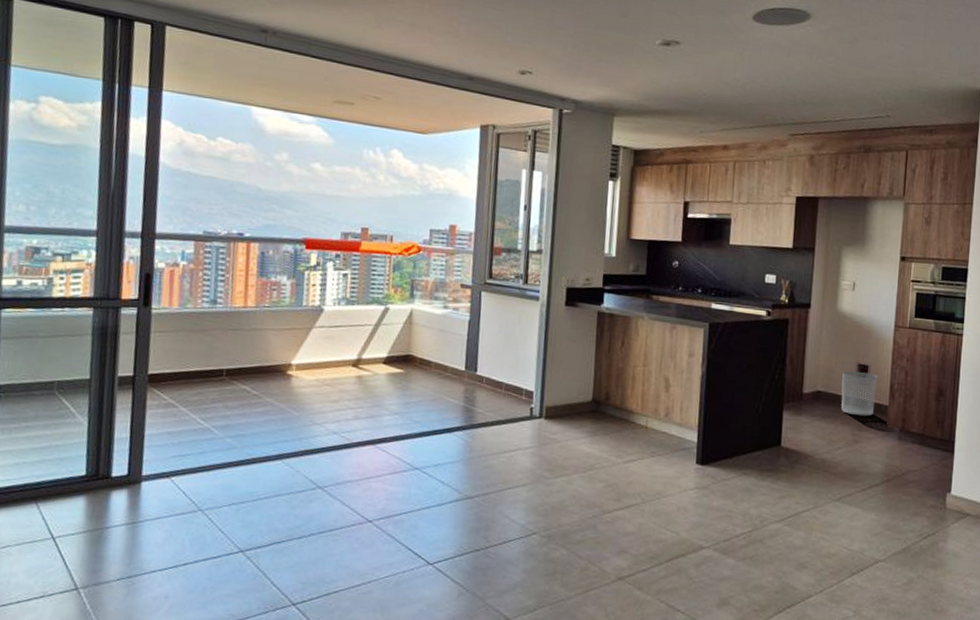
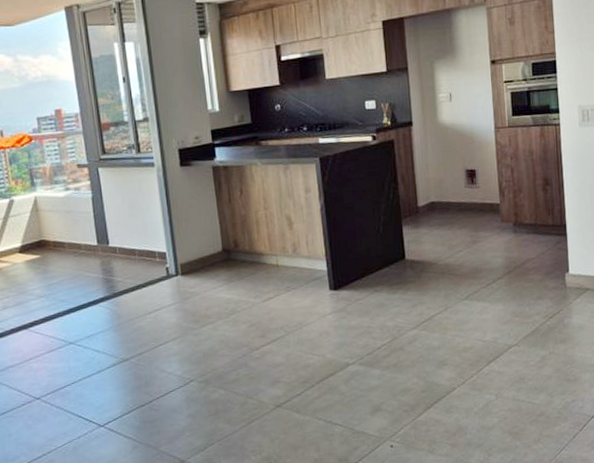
waste bin: present [841,371,878,417] -> none [452,176,487,219]

